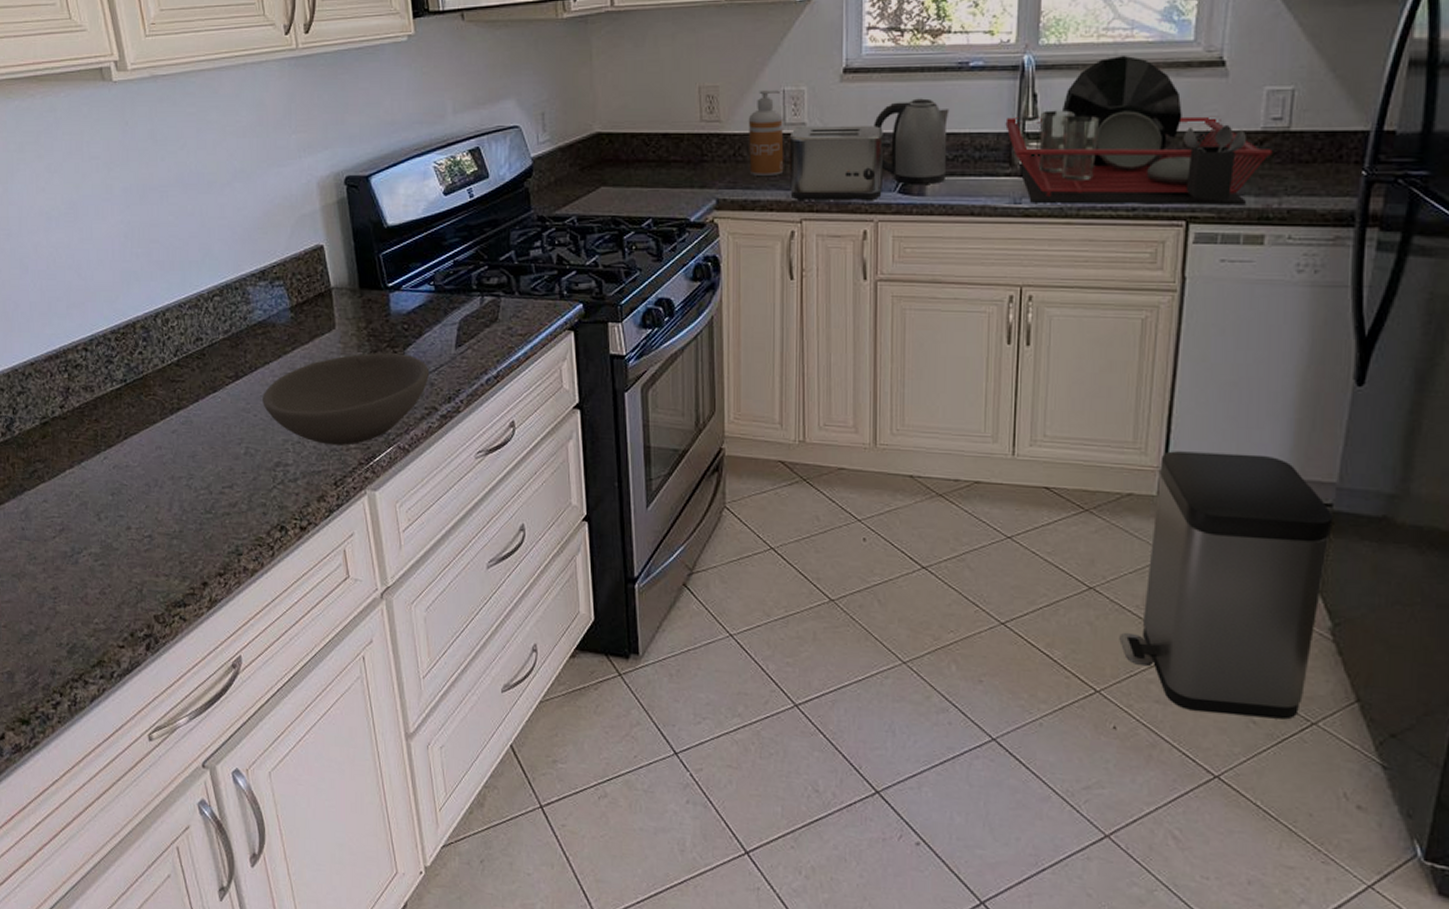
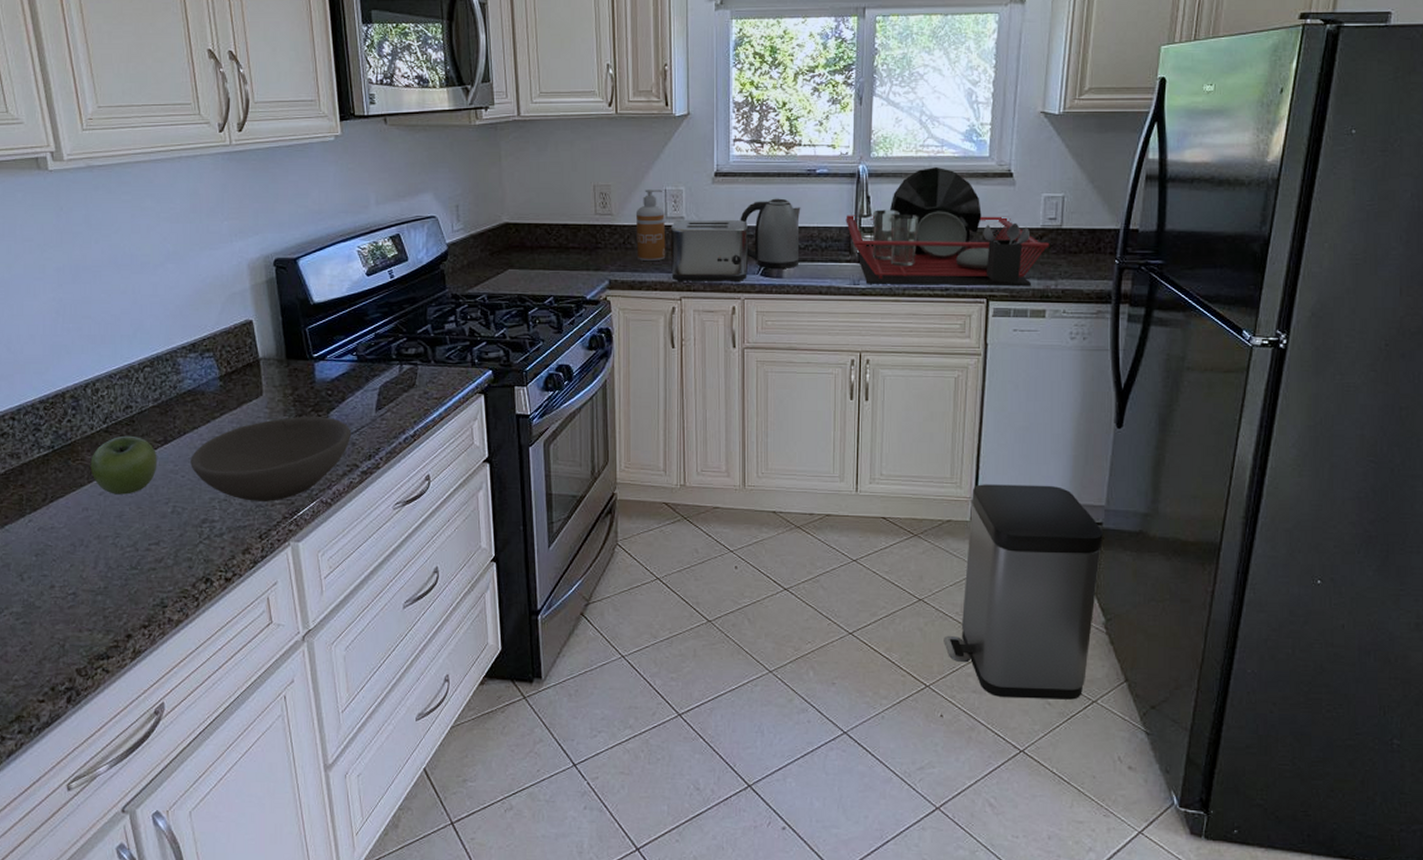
fruit: none [162,370,229,433] -> present [90,435,157,495]

